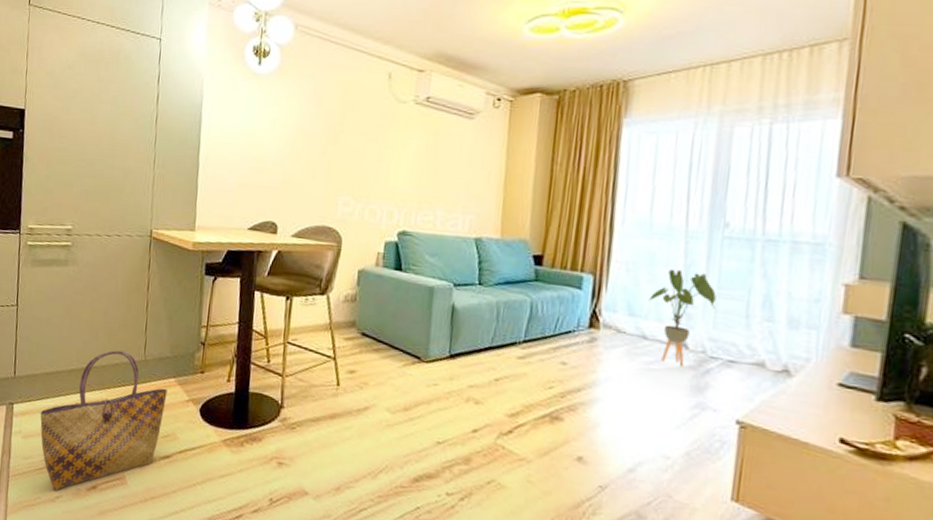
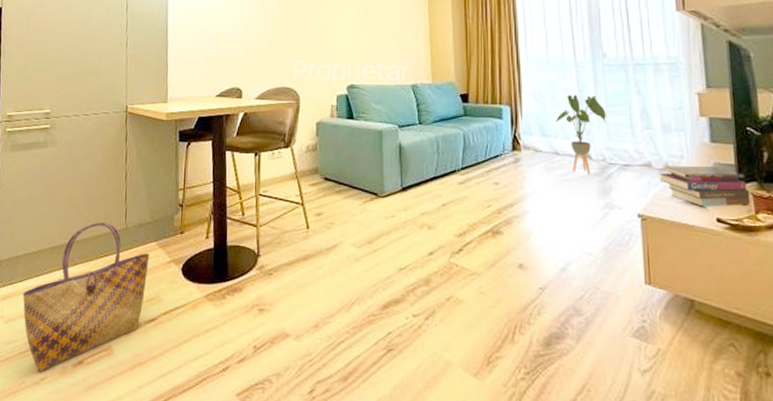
books: none [774,368,892,429] -> present [660,165,751,207]

